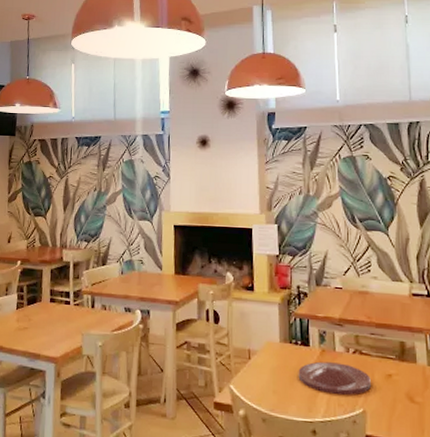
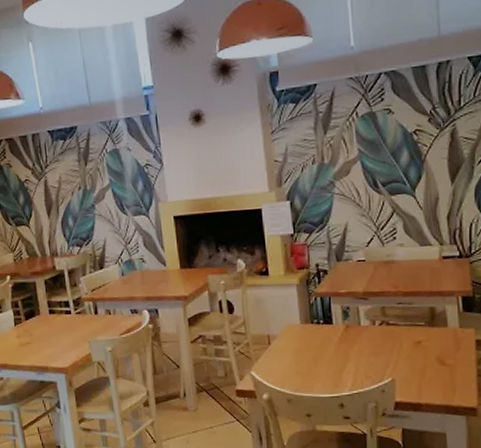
plate: present [298,361,371,396] -> none [322,336,399,368]

